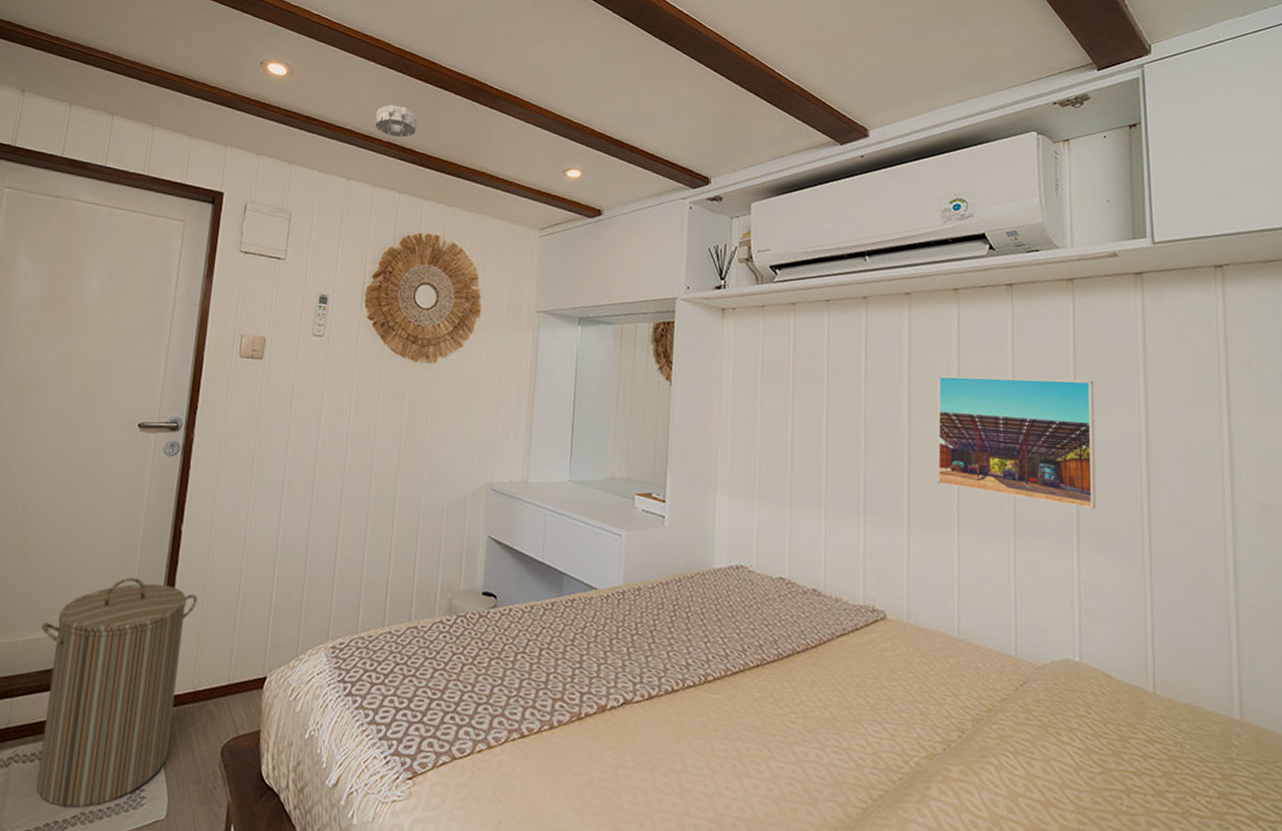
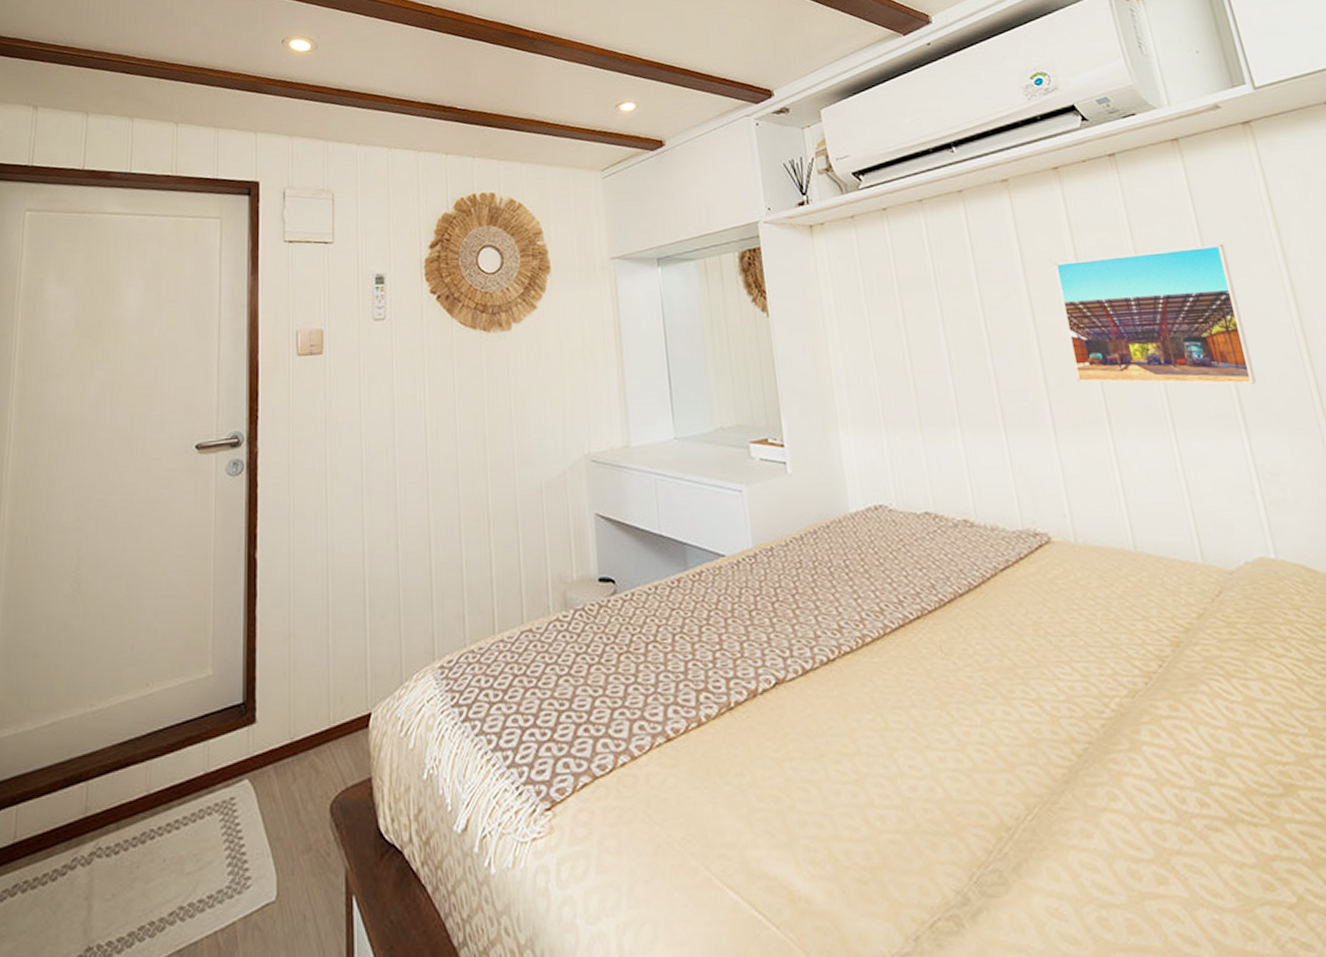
laundry hamper: present [36,577,198,808] -> none [111,619,283,904]
smoke detector: present [374,105,418,138] -> none [409,64,455,97]

